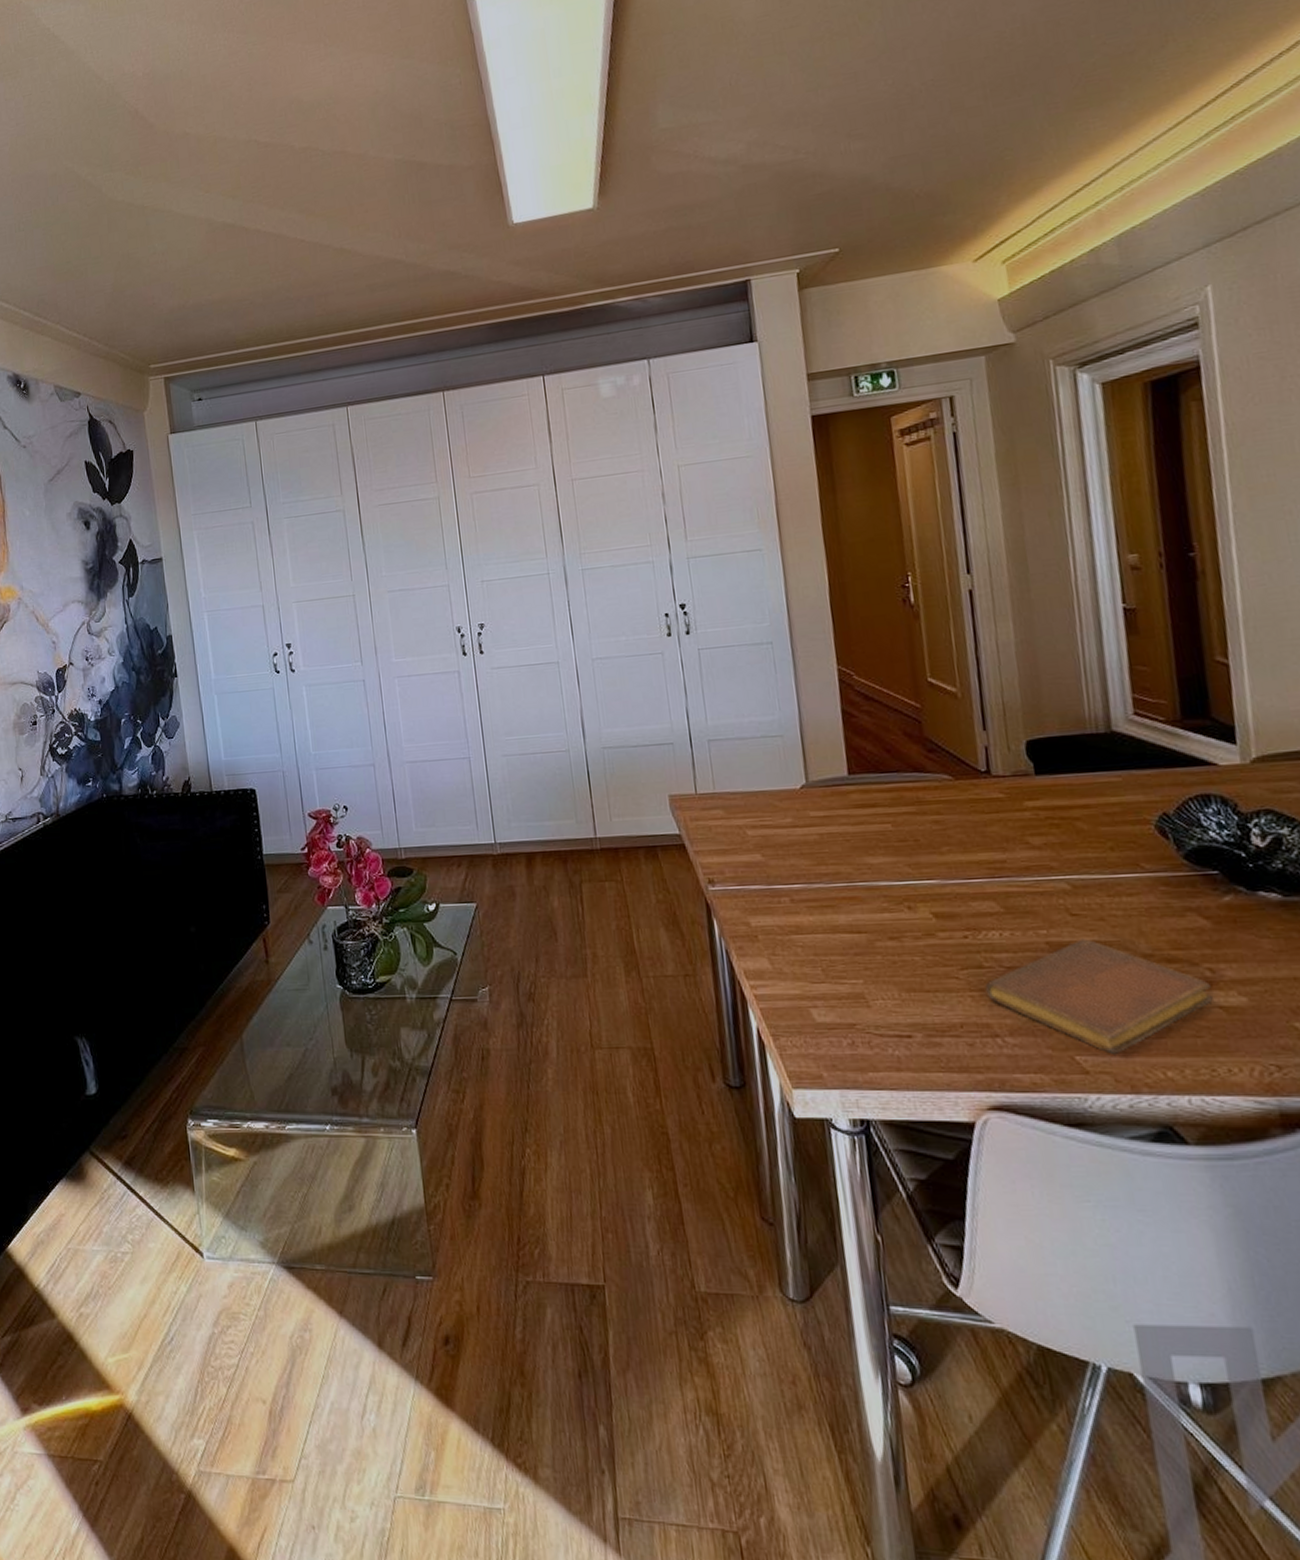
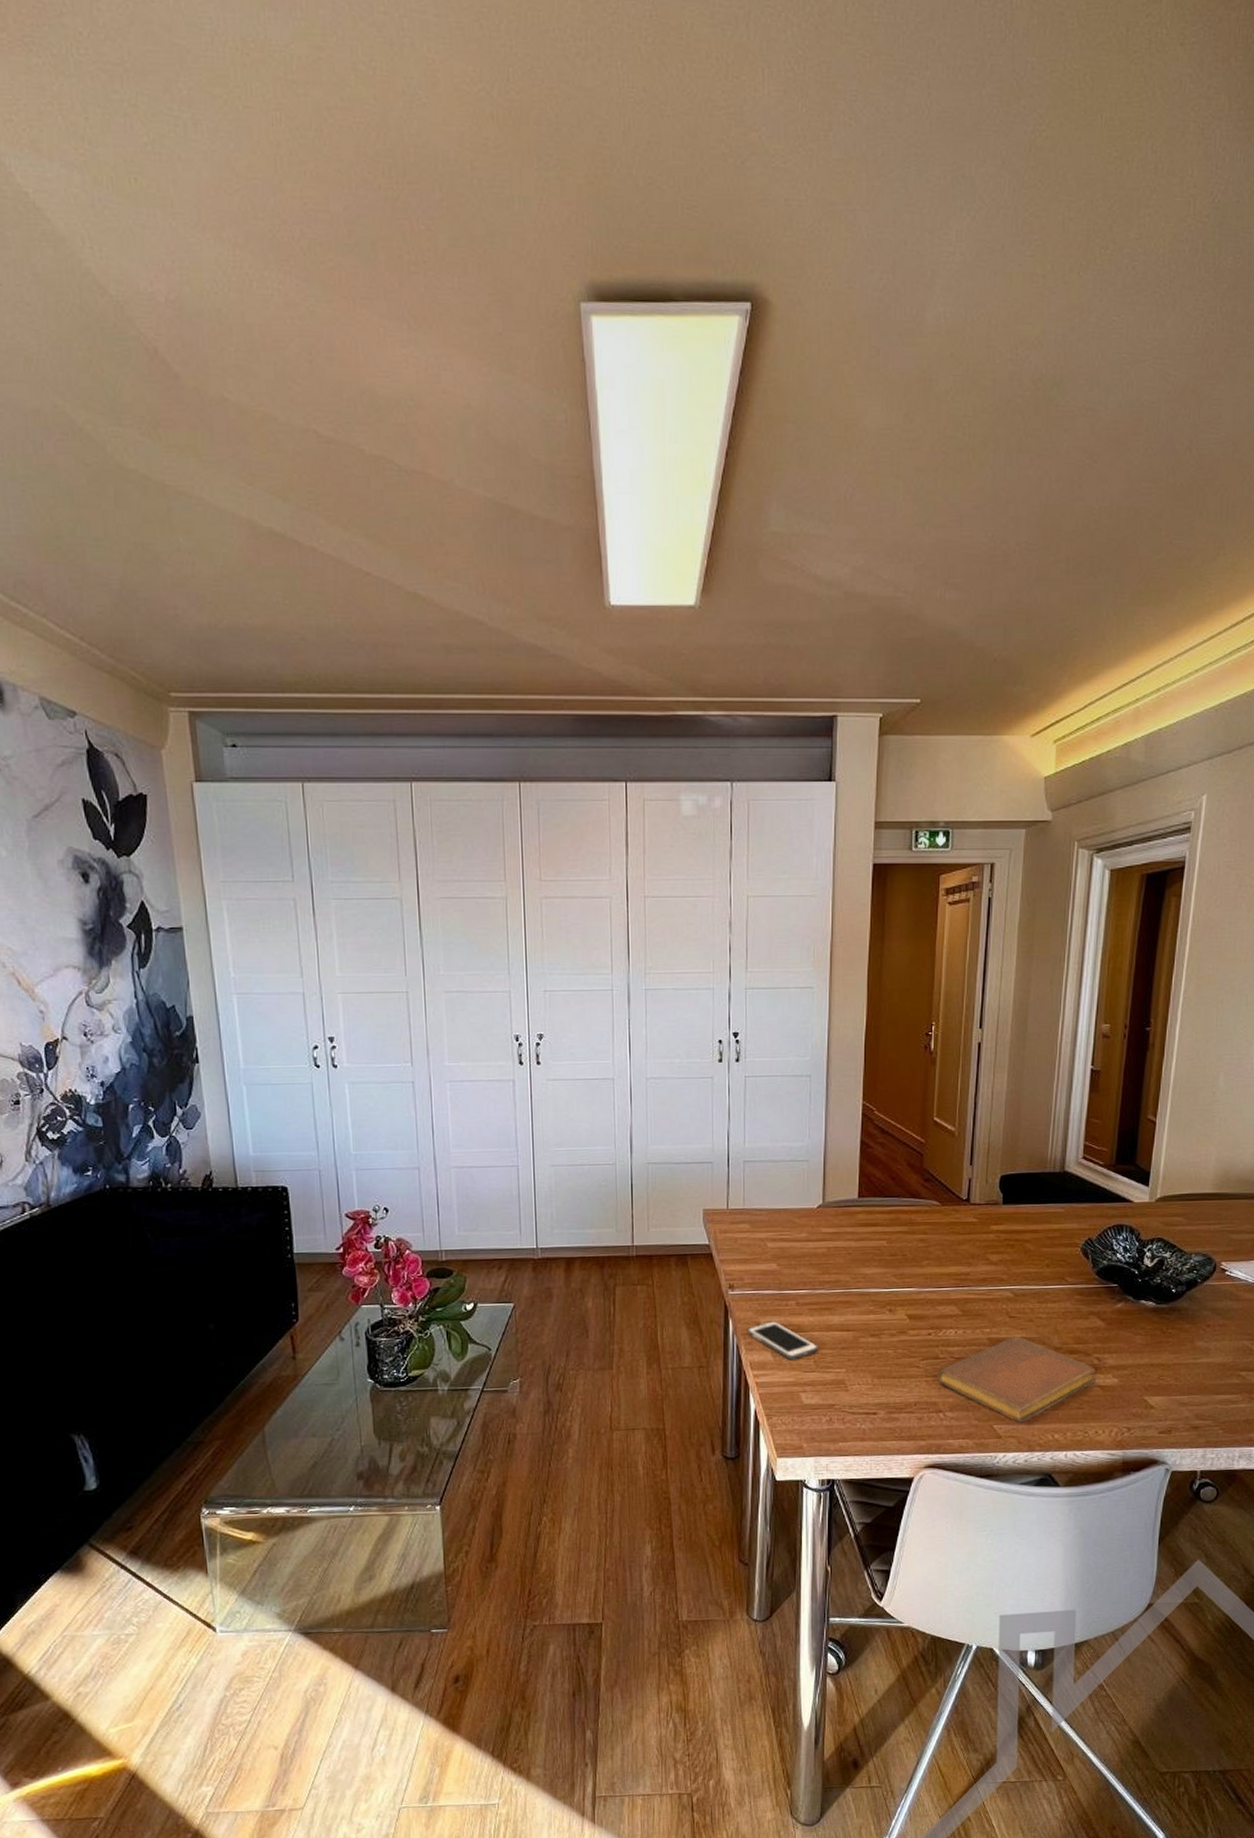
cell phone: none [736,921,826,969] -> present [747,1321,818,1361]

